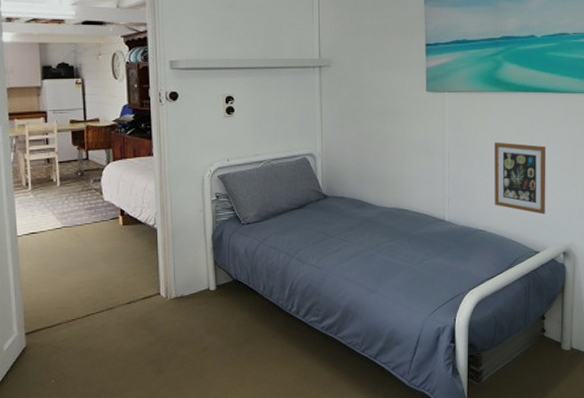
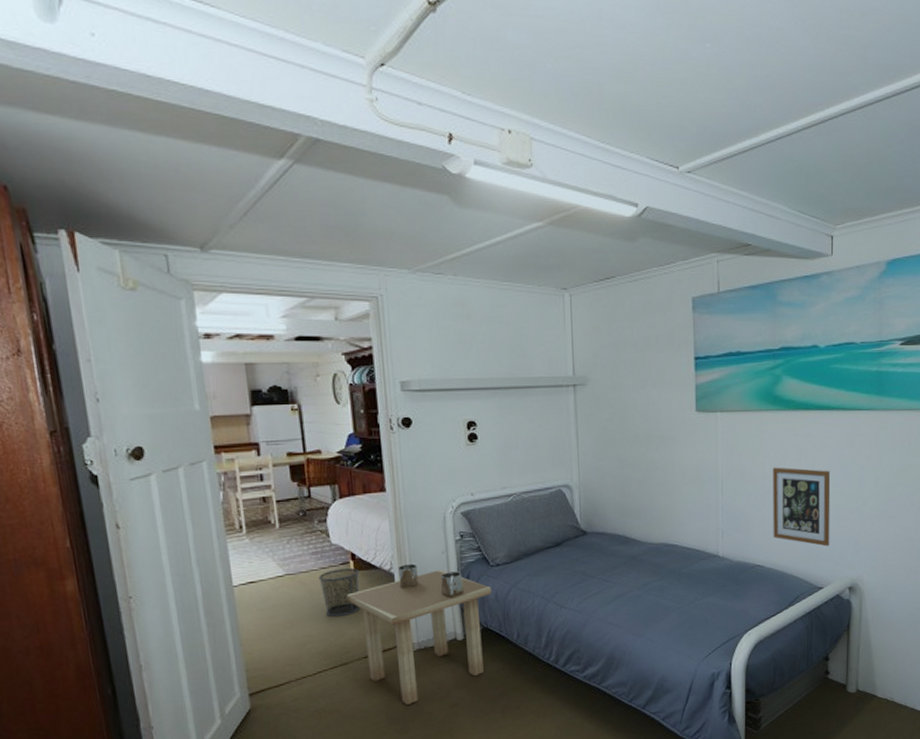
waste bin: none [91,223,128,266] -> present [318,568,360,617]
side table: none [114,220,242,349] -> present [346,563,492,706]

